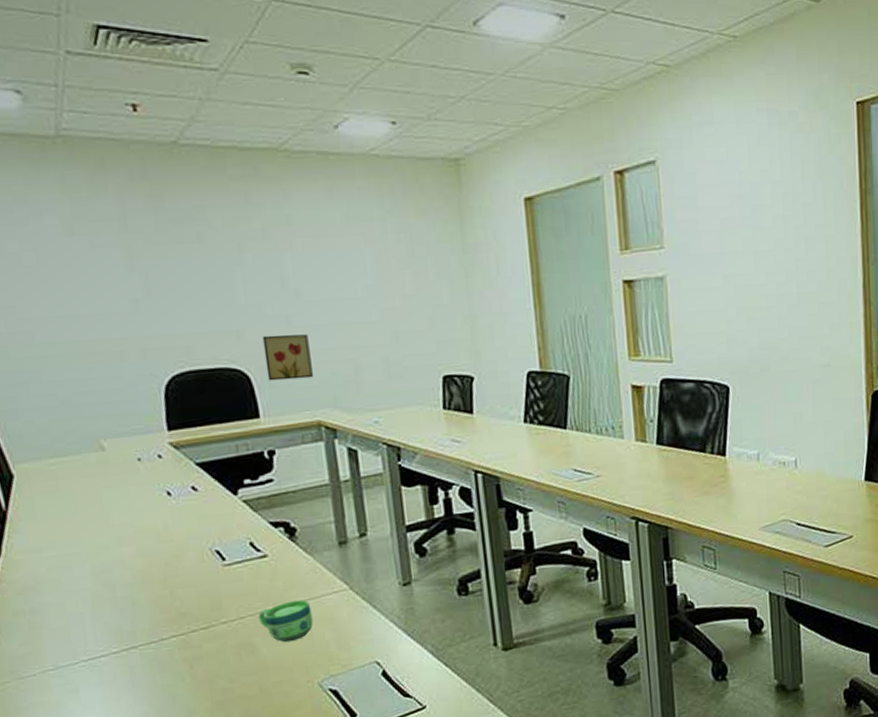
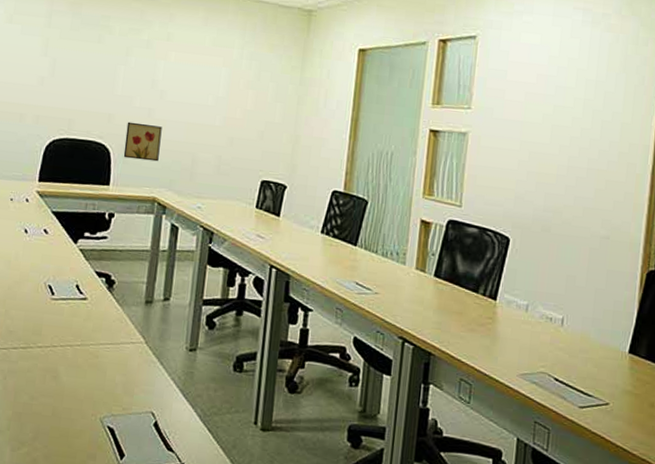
cup: present [258,599,313,643] -> none [67,341,111,377]

